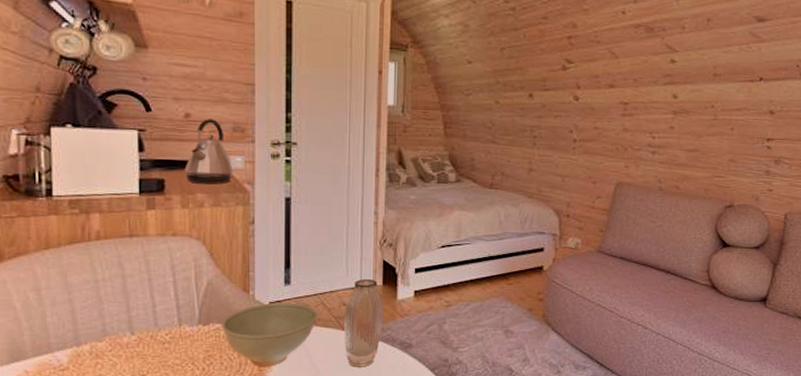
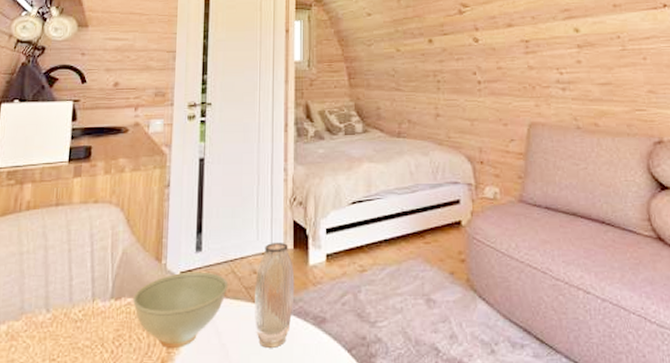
kettle: present [184,118,233,185] -> none [110,86,153,149]

